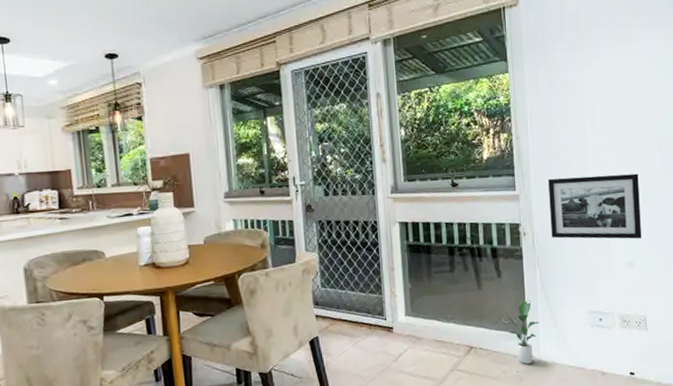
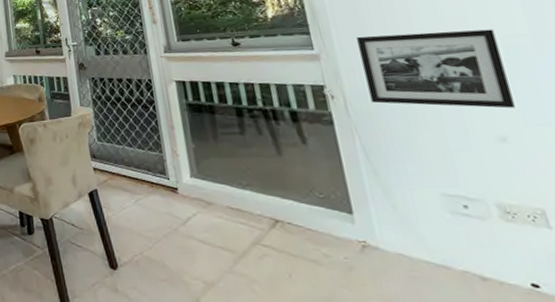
potted plant: present [506,300,540,365] -> none [319,173,369,251]

